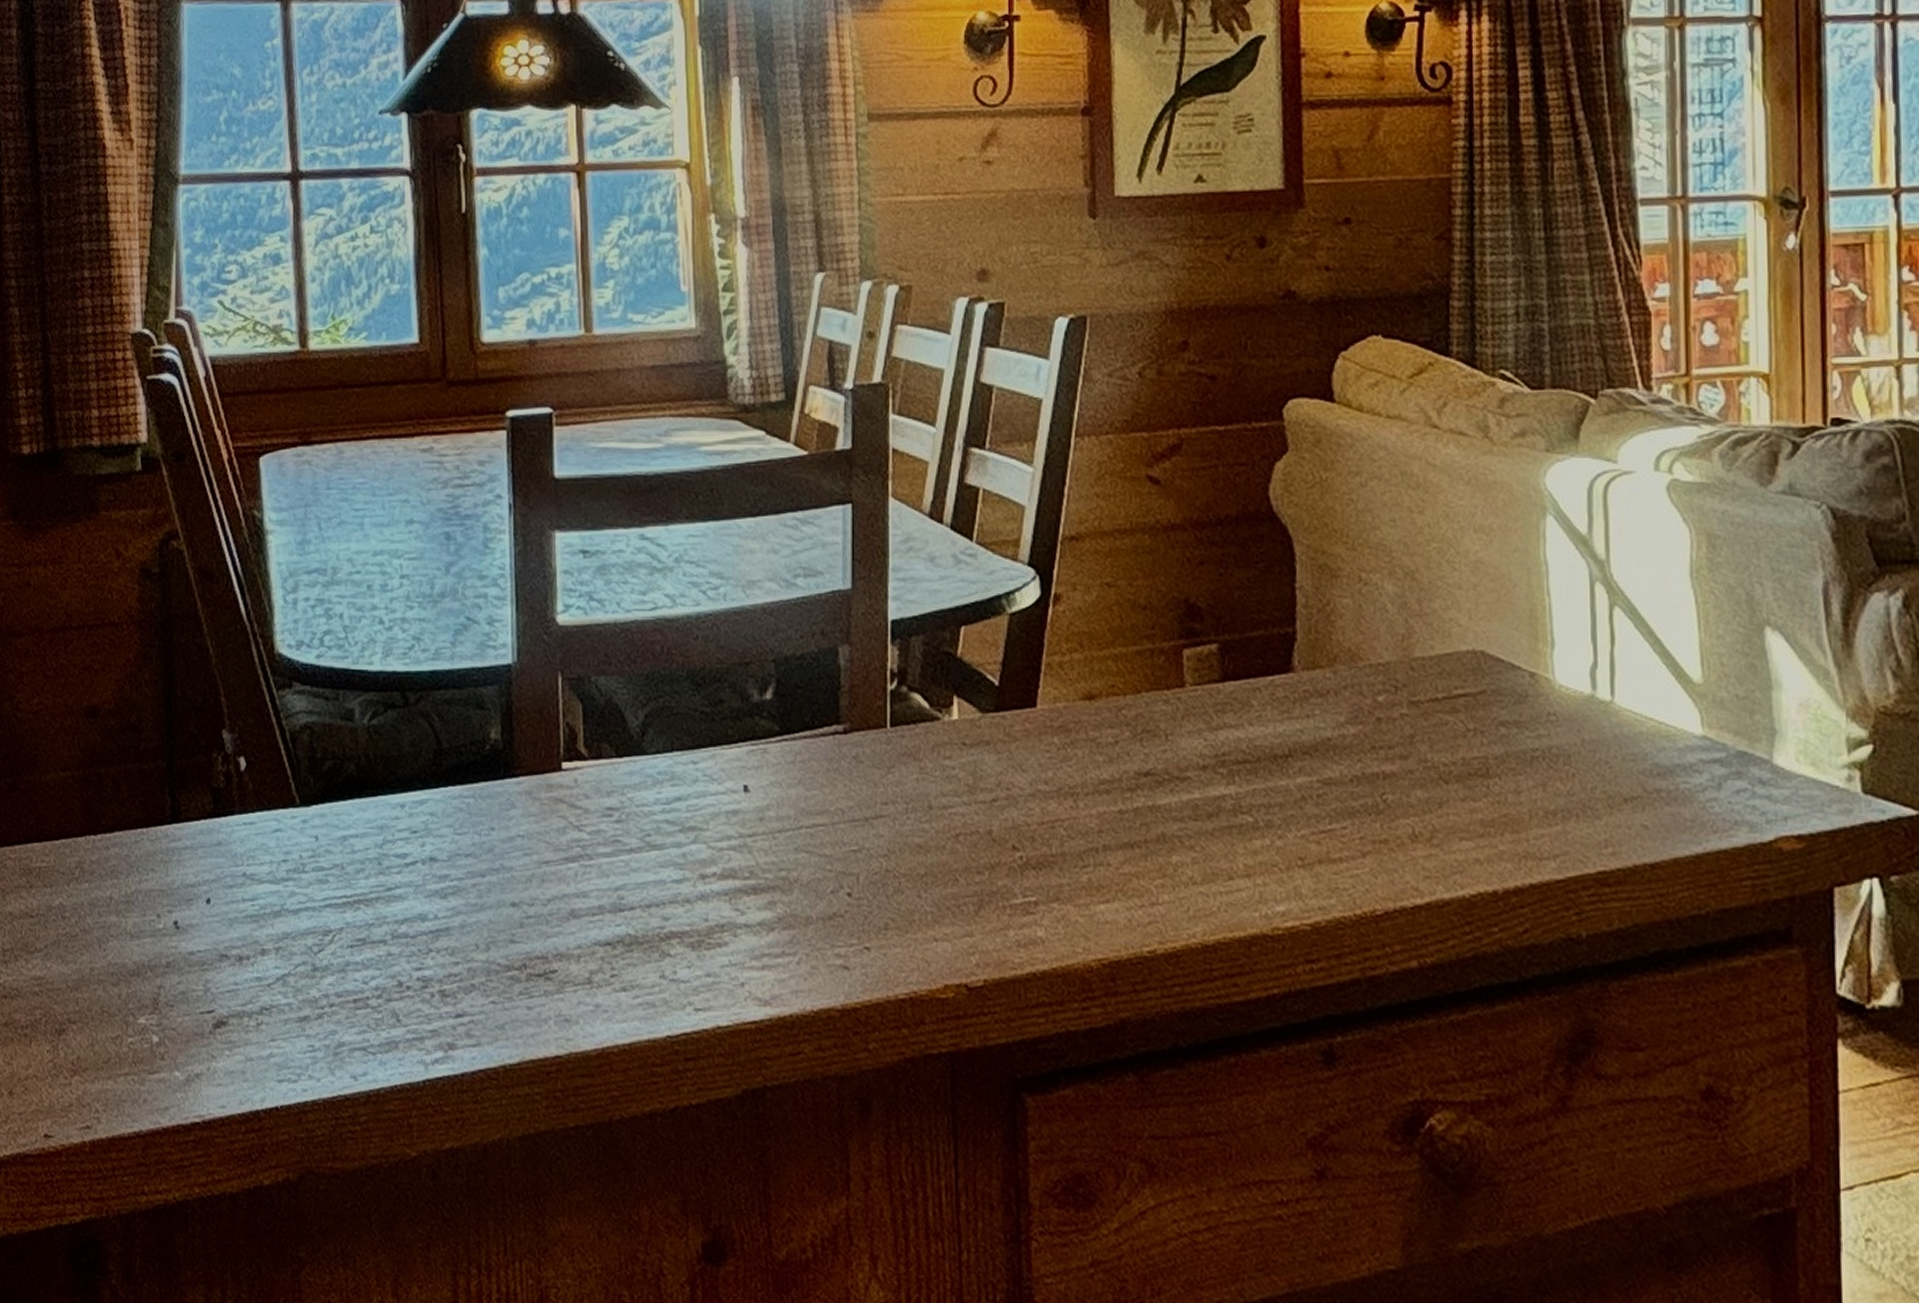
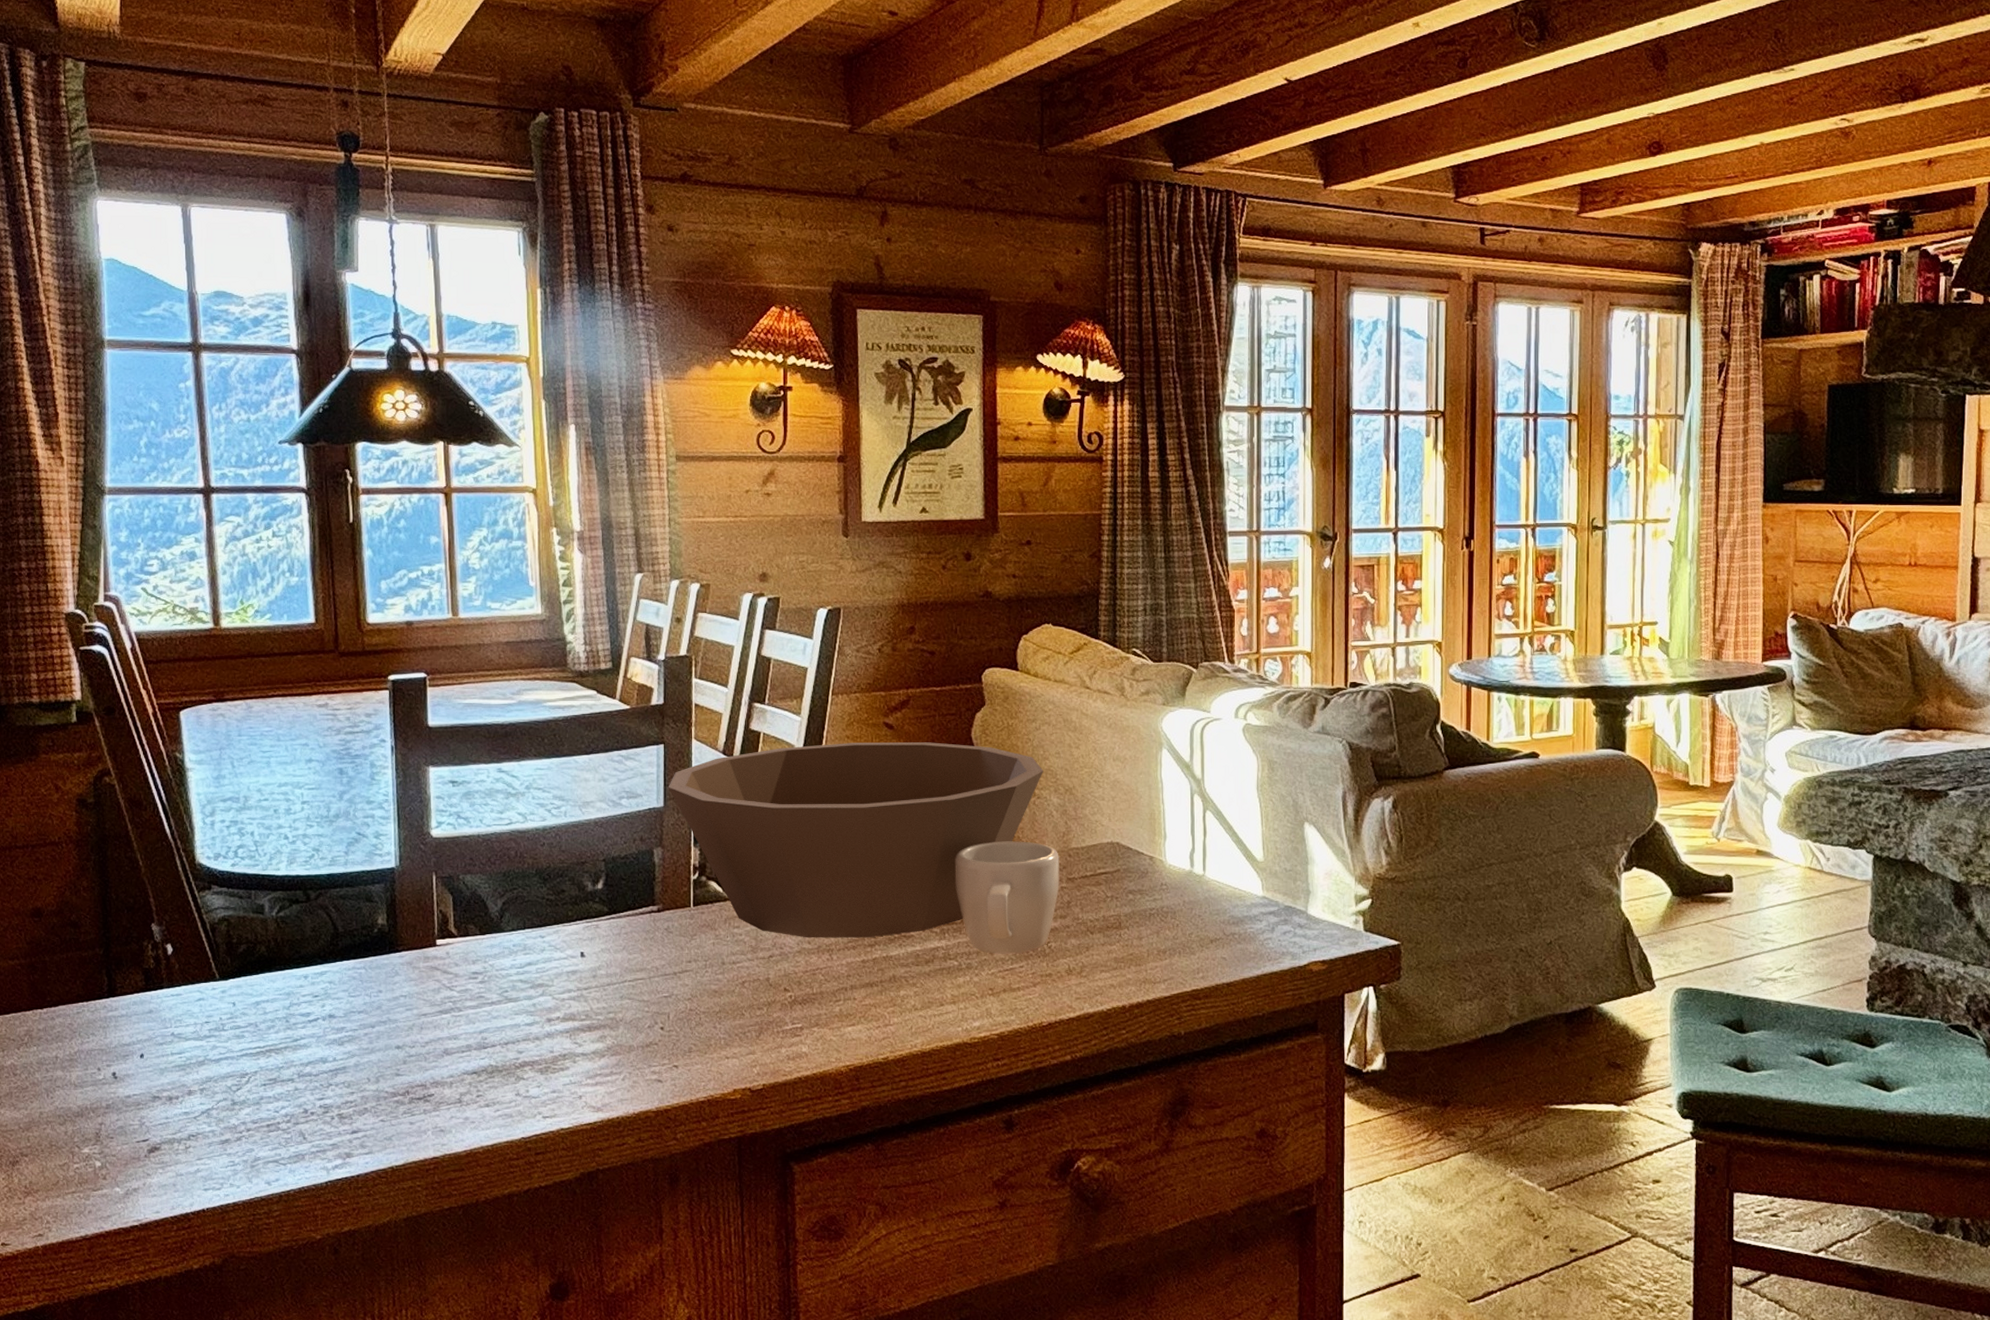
bowl: none [857,503,1372,779] -> present [668,742,1043,938]
mug: none [1247,646,1398,809] -> present [955,841,1060,954]

